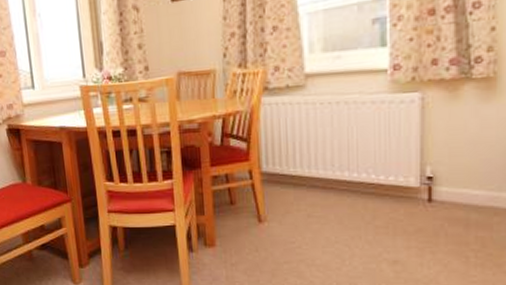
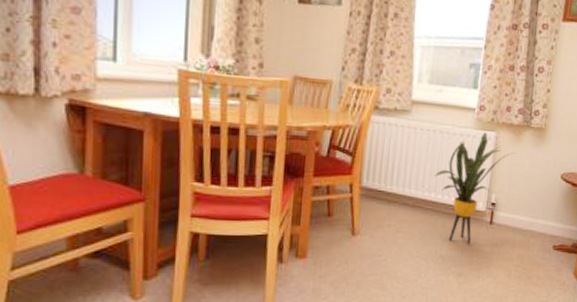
house plant: none [344,95,452,227] -> present [434,132,515,245]

